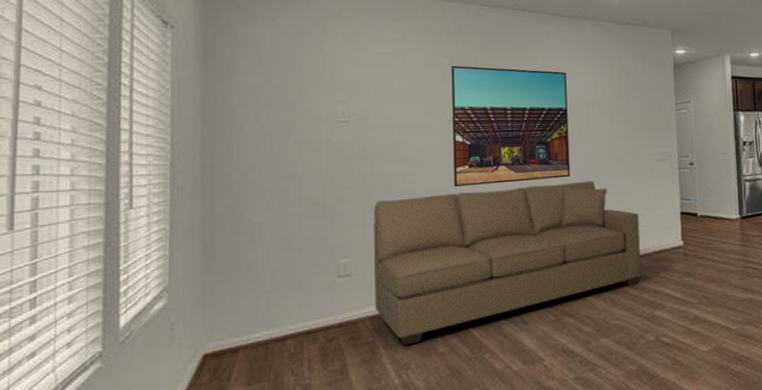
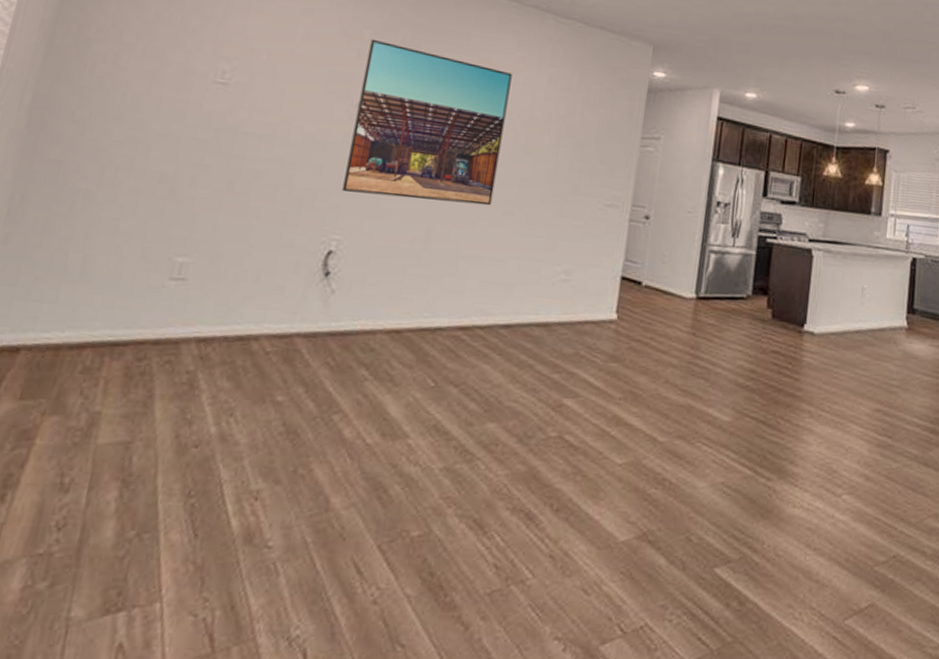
sofa: present [373,180,642,346] -> none [207,191,569,385]

